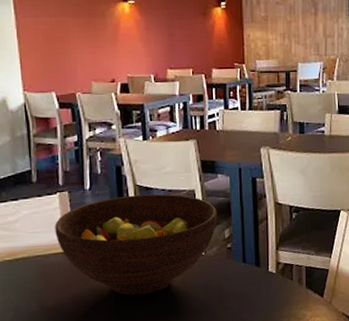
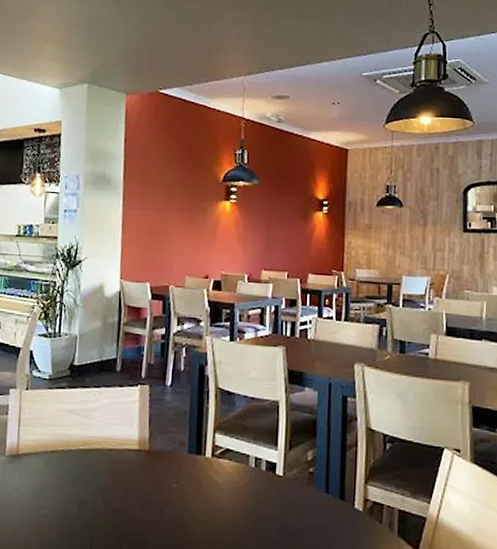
fruit bowl: present [55,193,217,296] -> none [131,397,301,511]

